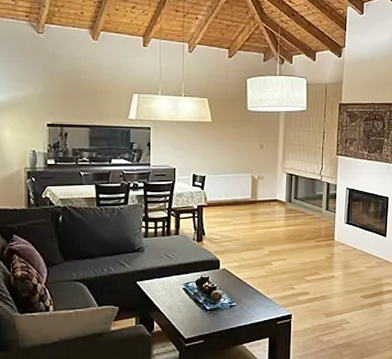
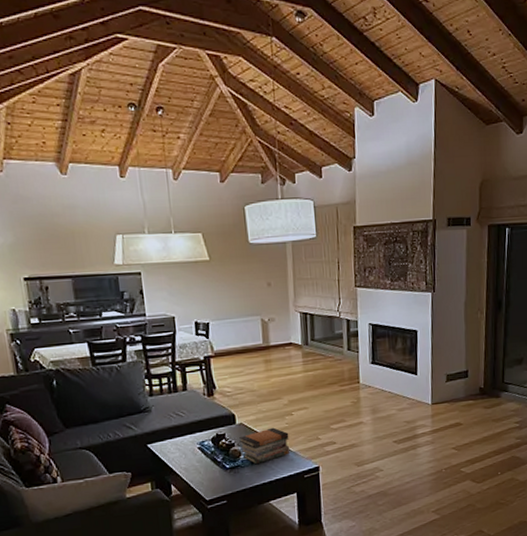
book stack: none [221,275,267,307] -> present [239,427,290,464]

